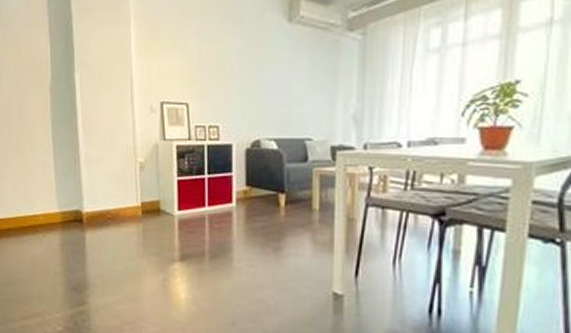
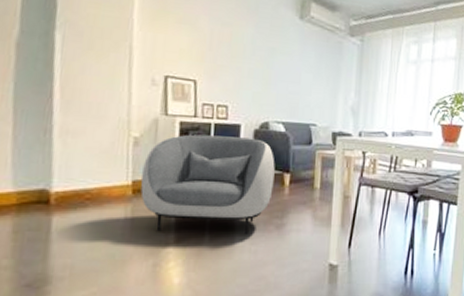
armchair: none [148,157,269,257] -> present [140,134,275,235]

